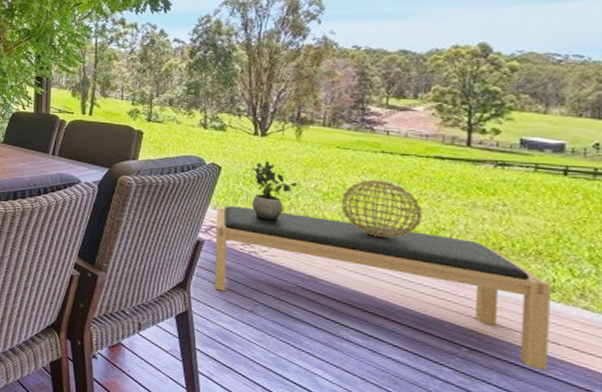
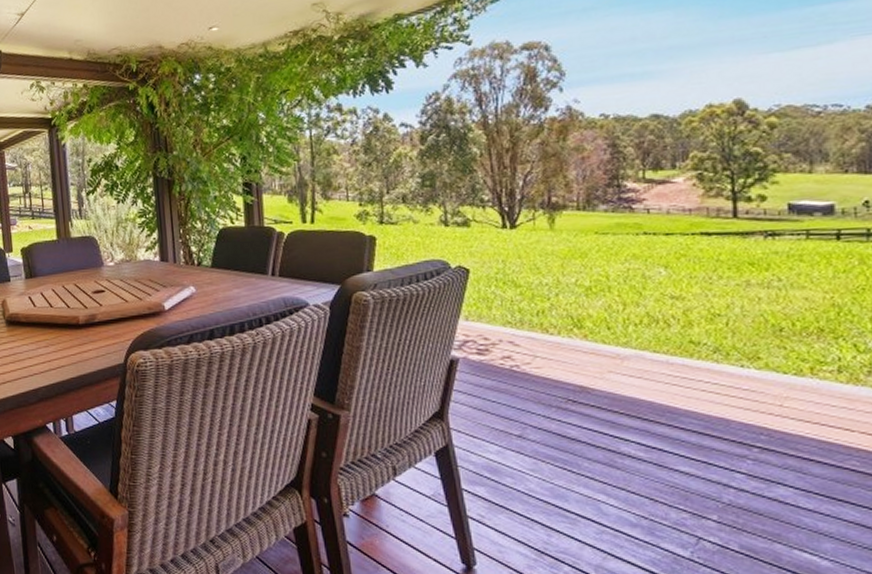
bench: present [214,206,551,371] -> none [468,313,843,463]
potted plant: present [252,161,298,221] -> none [503,257,557,327]
lantern: present [340,180,423,238] -> none [605,266,696,333]

